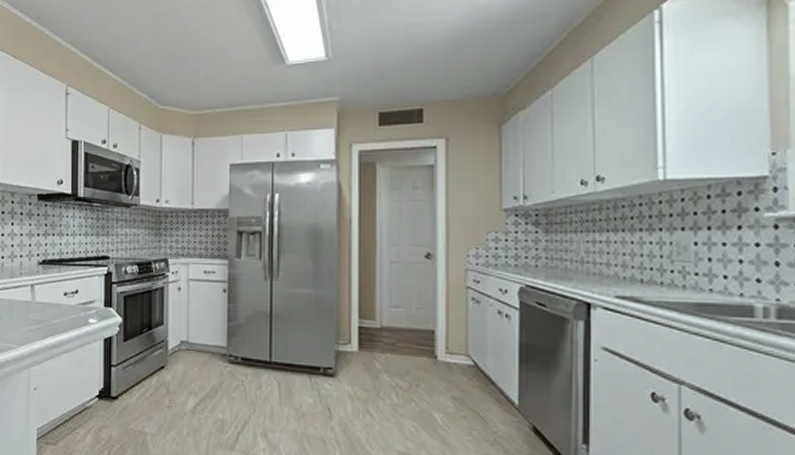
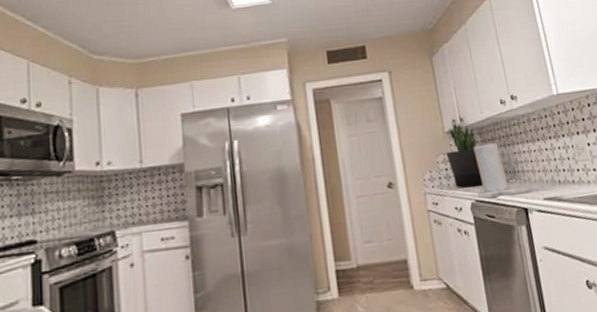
planter: none [498,198,539,271] -> present [445,121,484,189]
paper towel: none [528,227,602,287] -> present [473,143,532,199]

